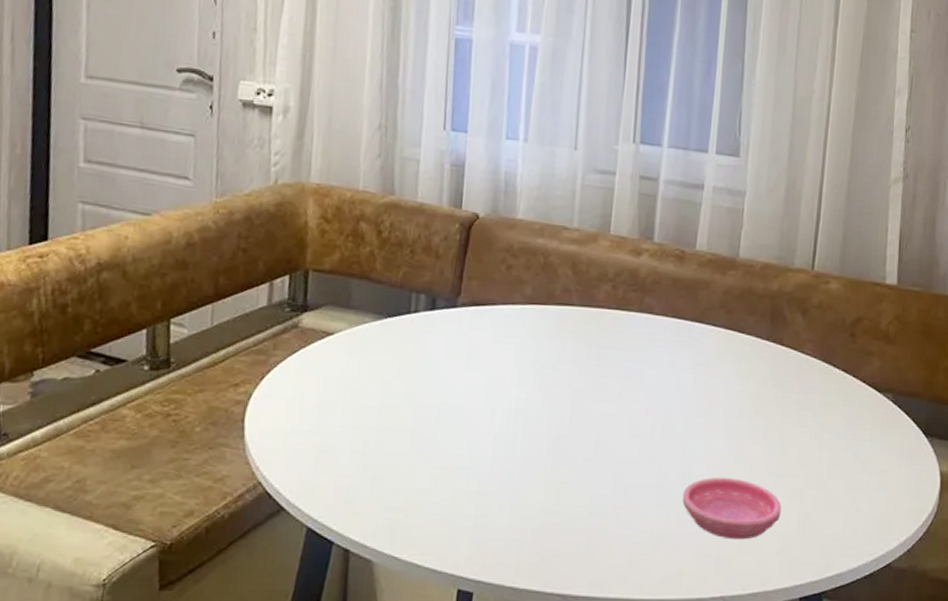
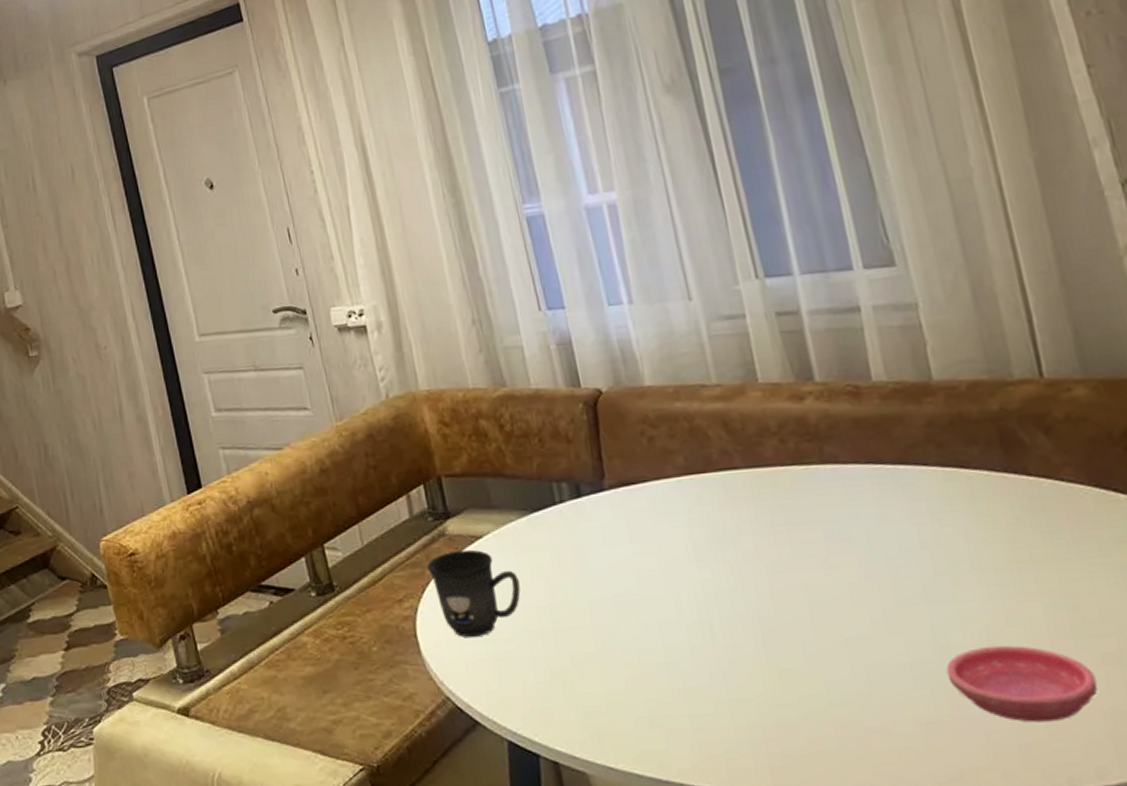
mug: none [271,343,358,429] -> present [426,549,521,638]

